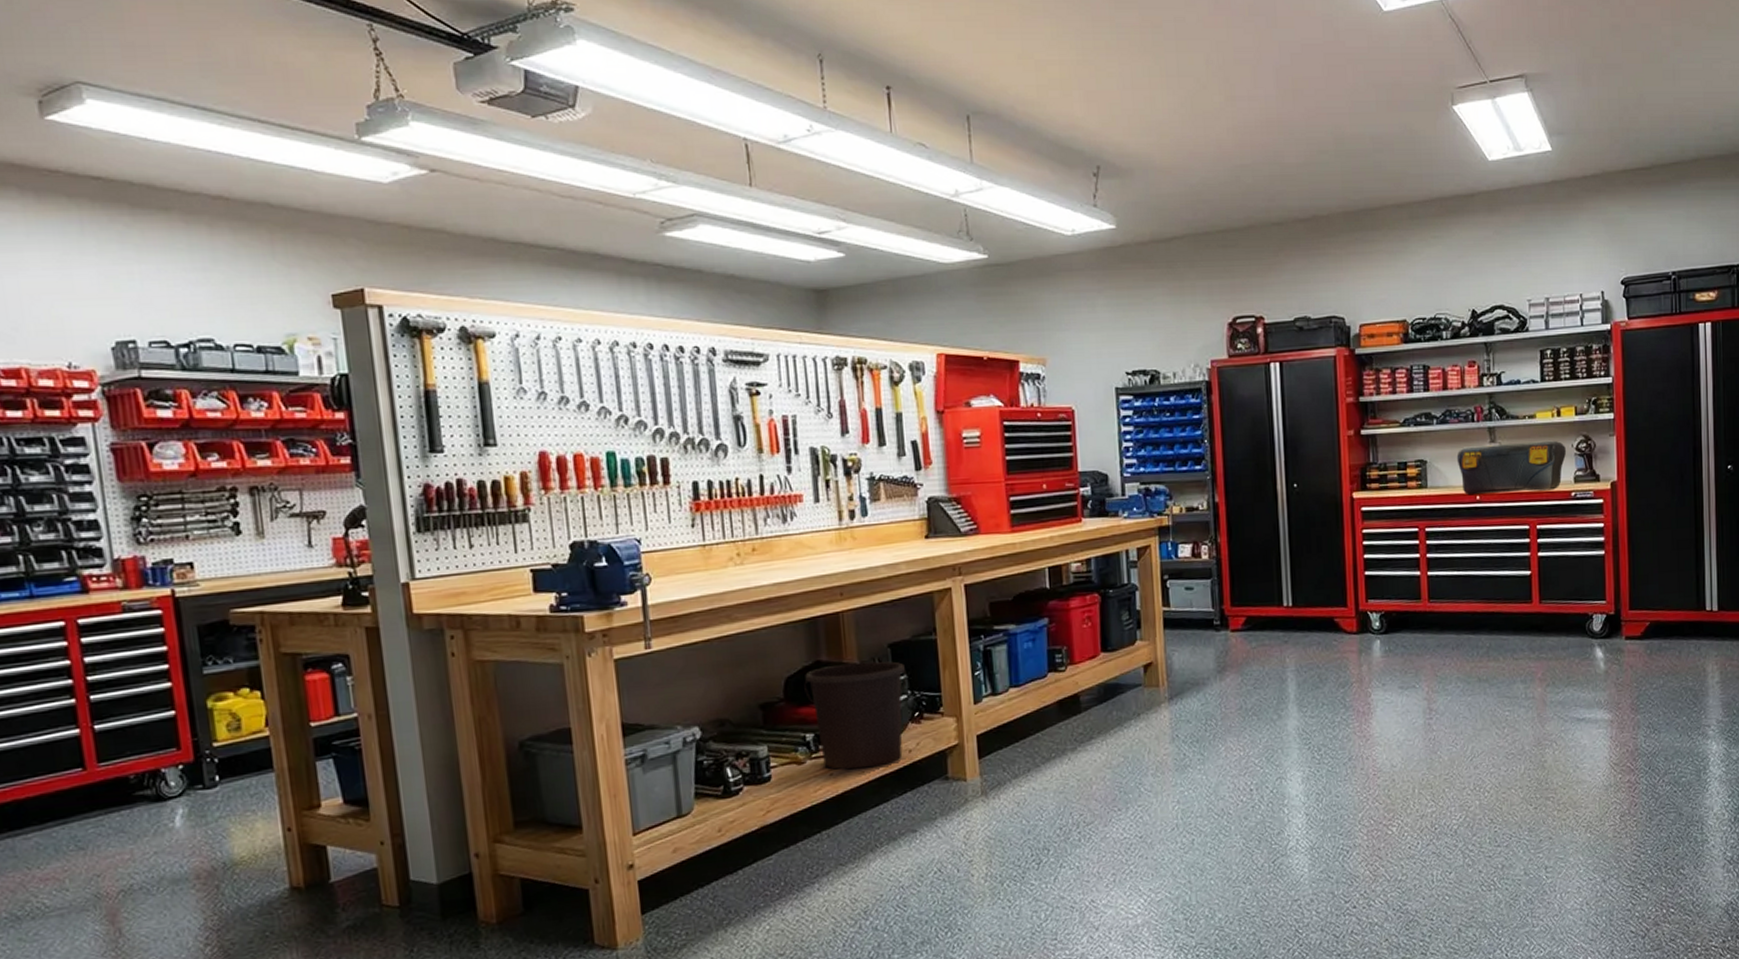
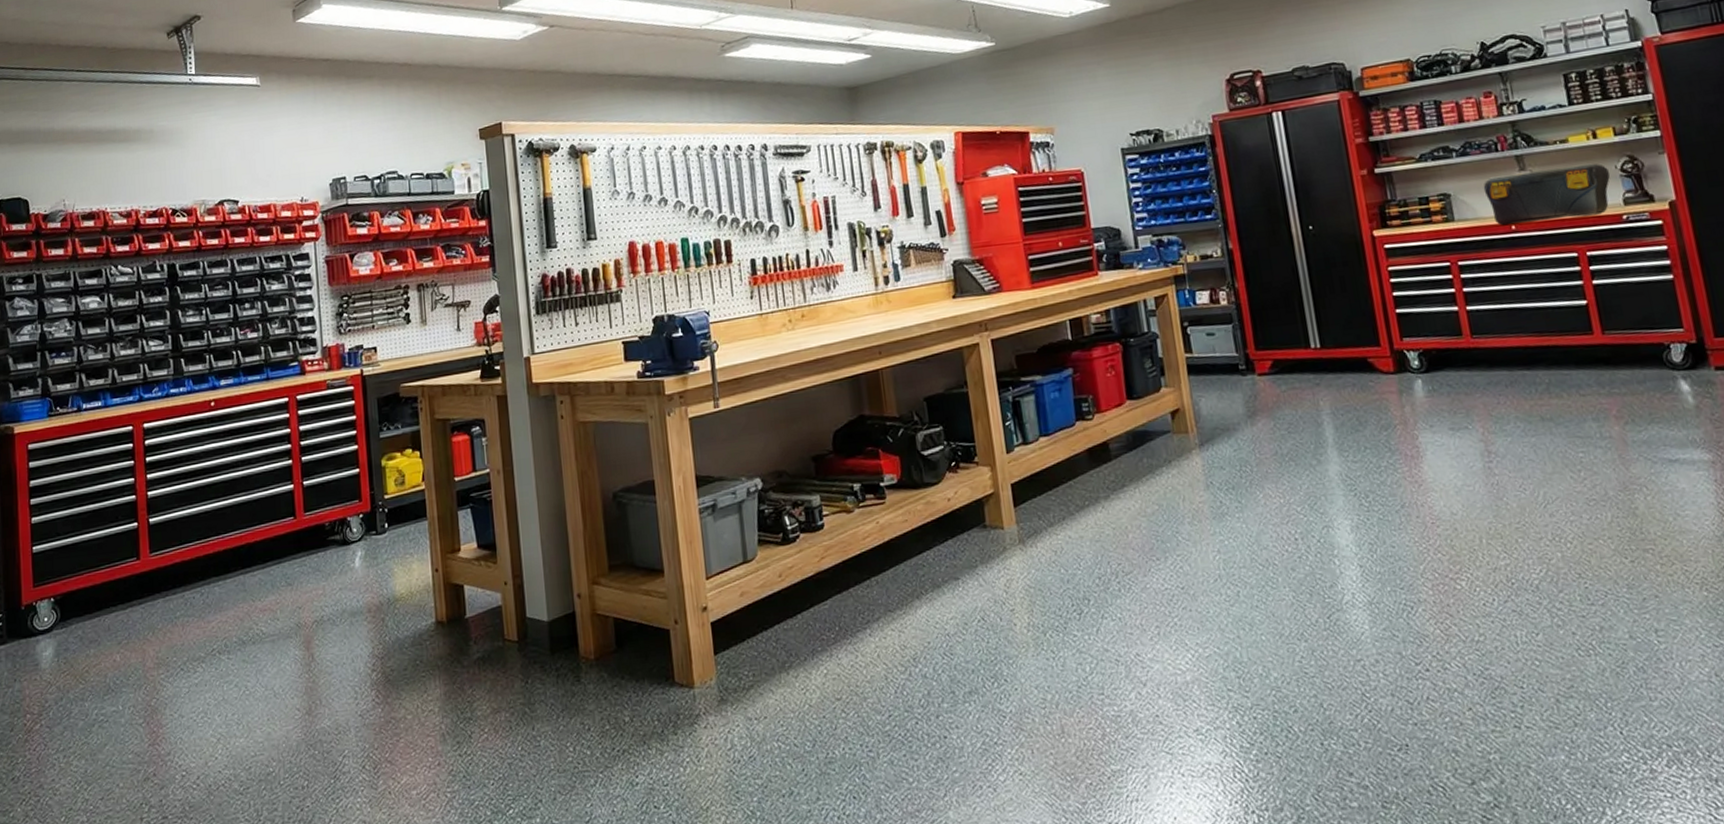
bucket: present [804,661,907,770] -> none [850,414,943,518]

